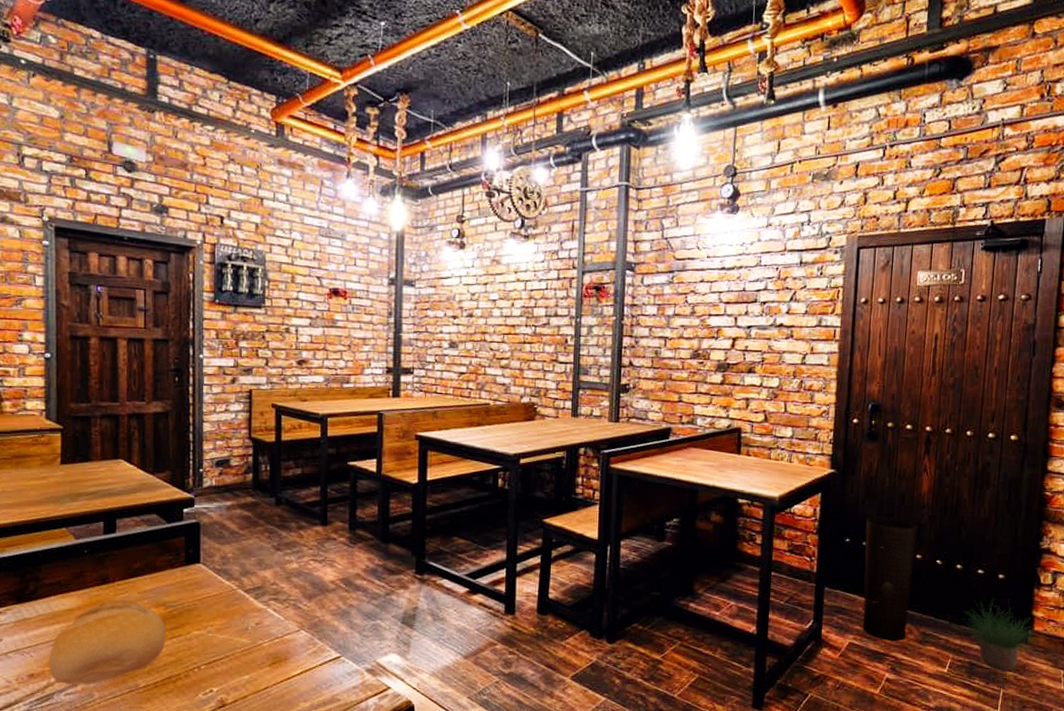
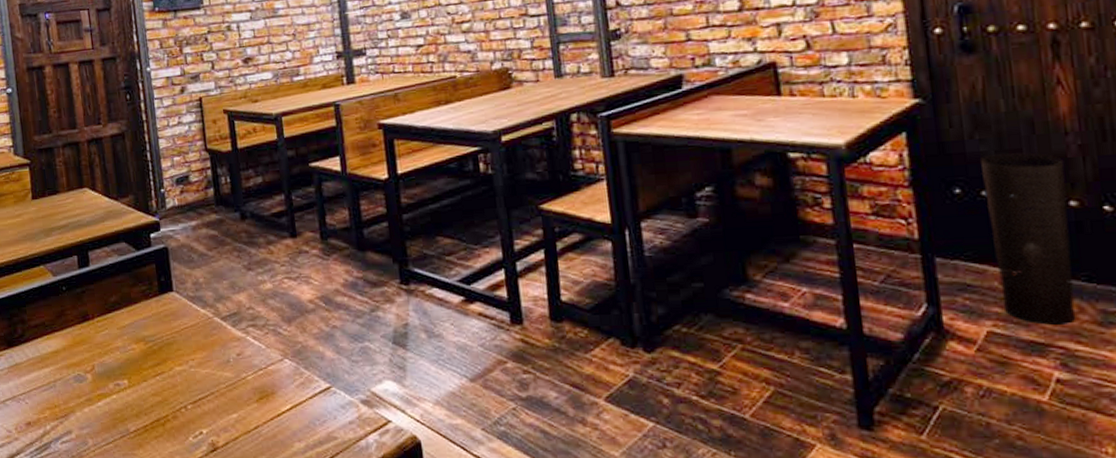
bread roll: present [48,599,167,685] -> none [42,337,150,432]

